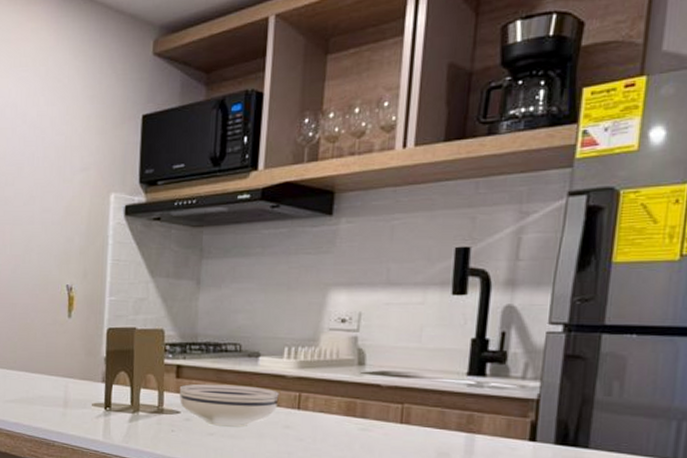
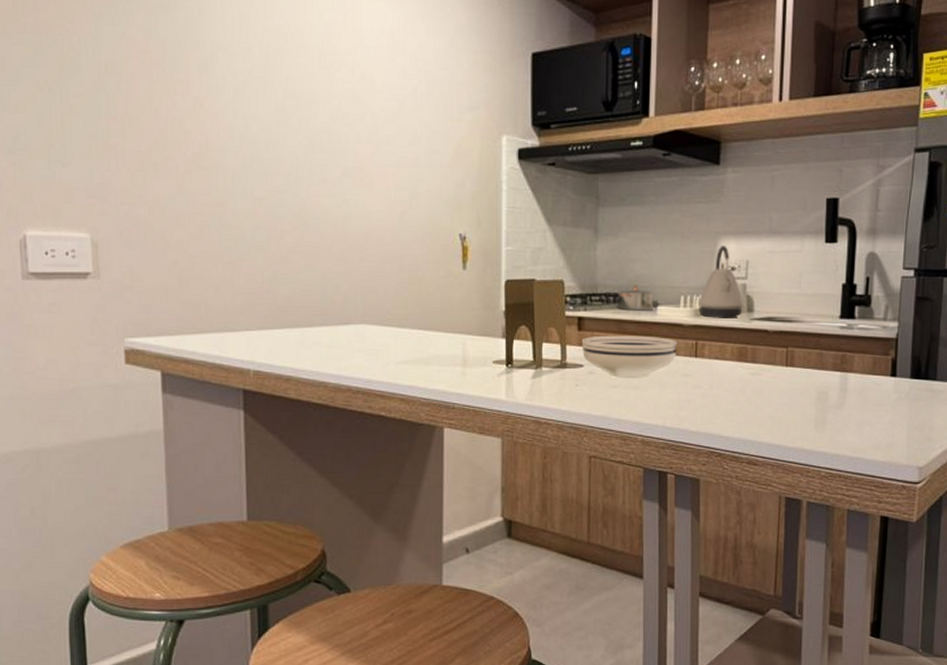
cooking pot: none [217,335,256,361] -> present [617,285,654,311]
kettle: none [304,297,355,372] -> present [699,246,744,318]

